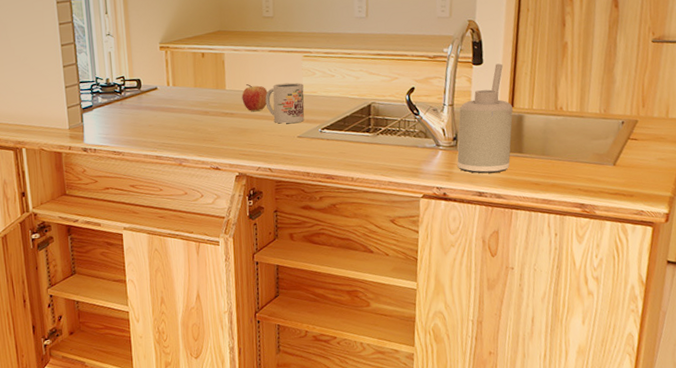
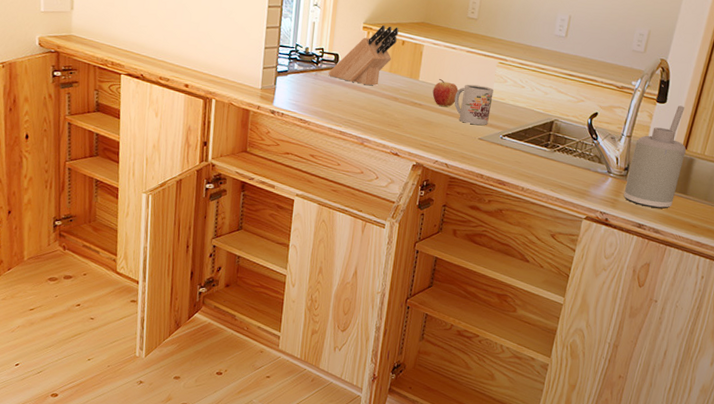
knife block: none [133,40,197,105] -> present [328,25,399,86]

